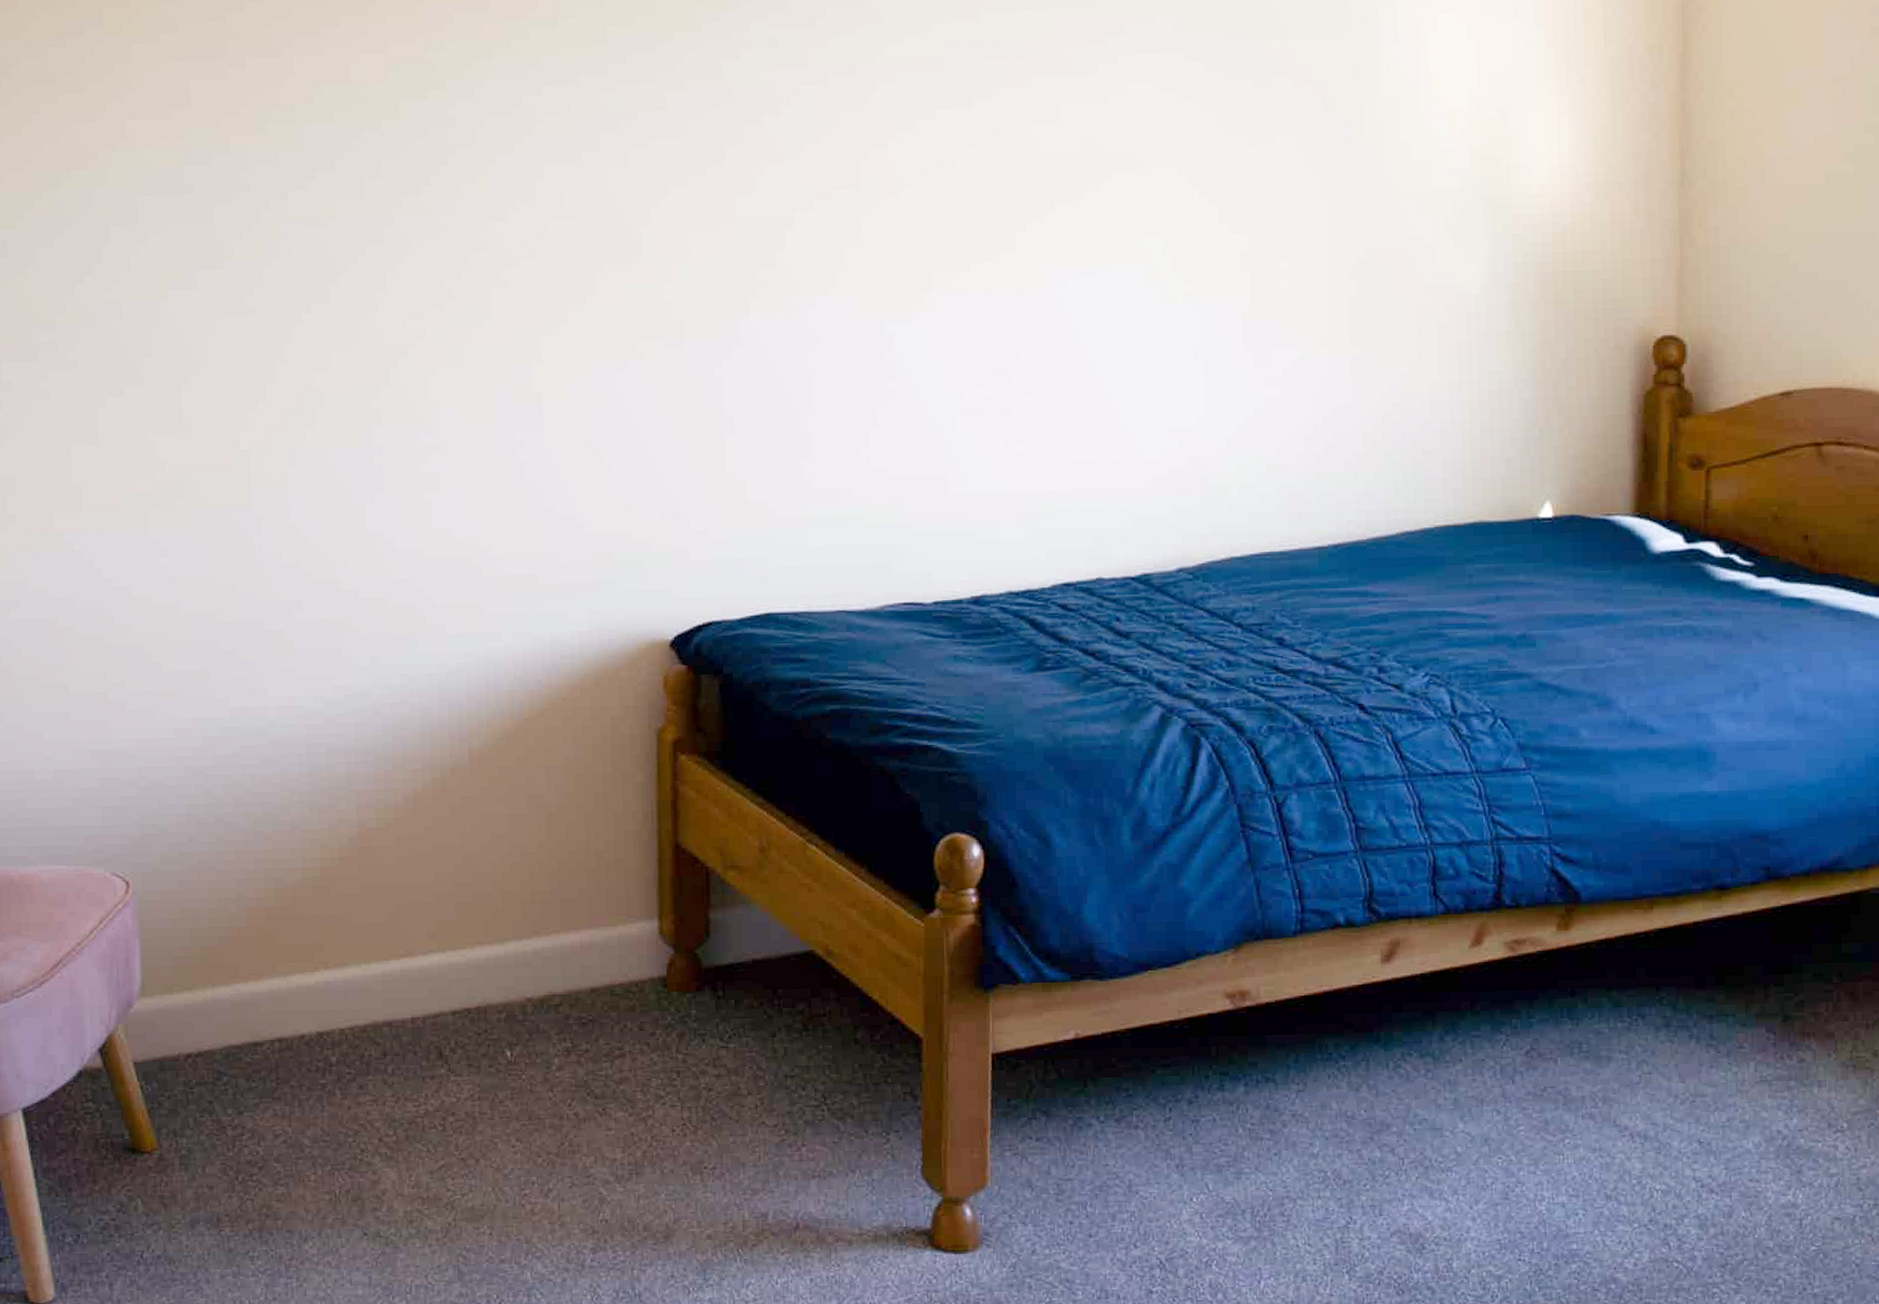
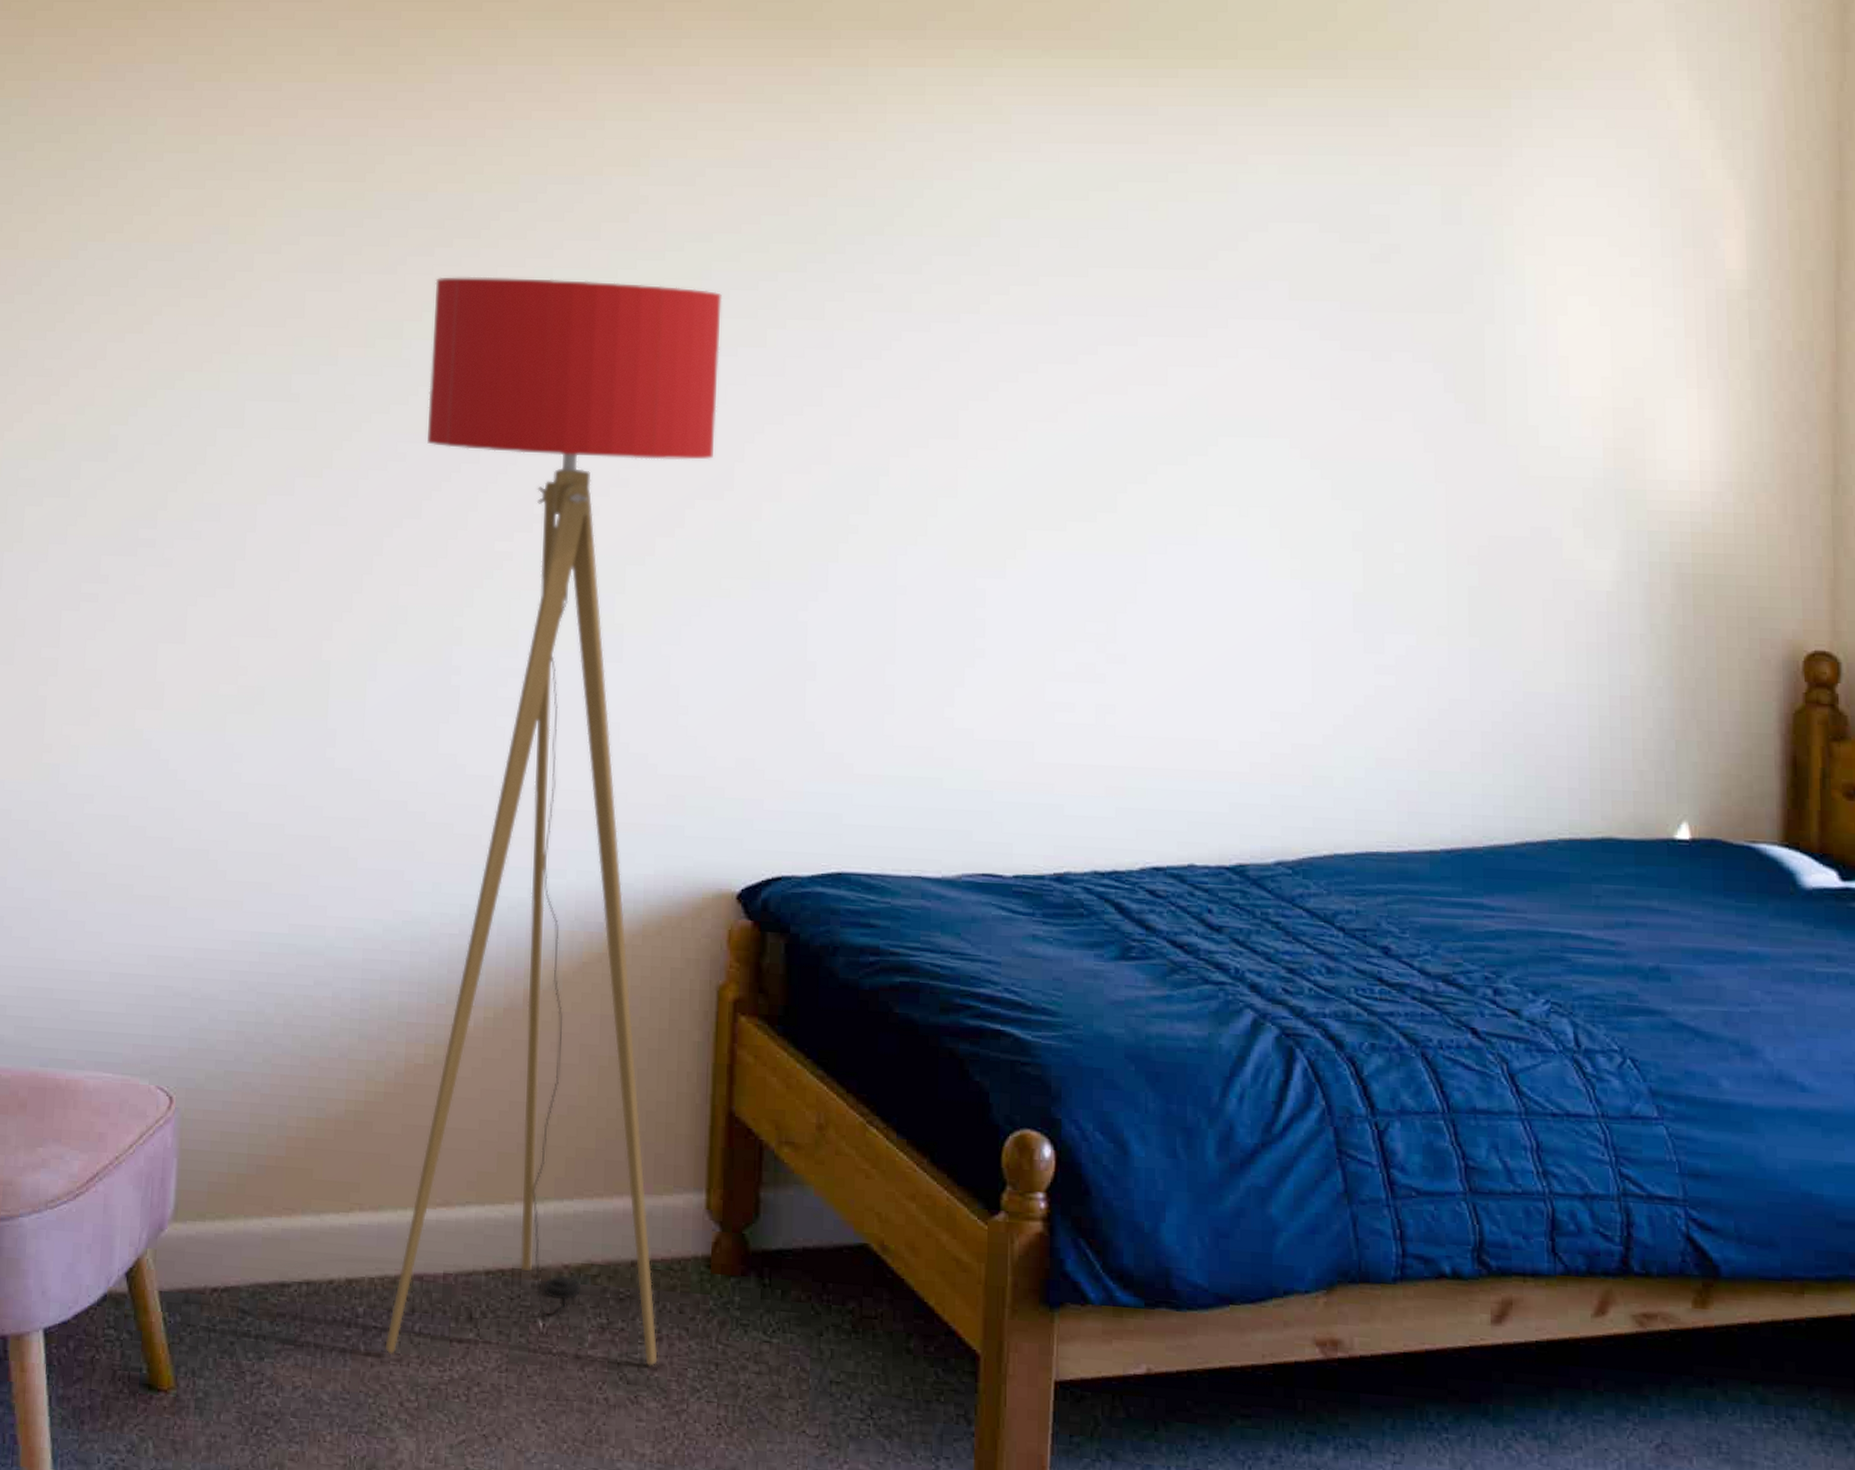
floor lamp: none [324,52,622,1096] -> present [385,277,722,1367]

